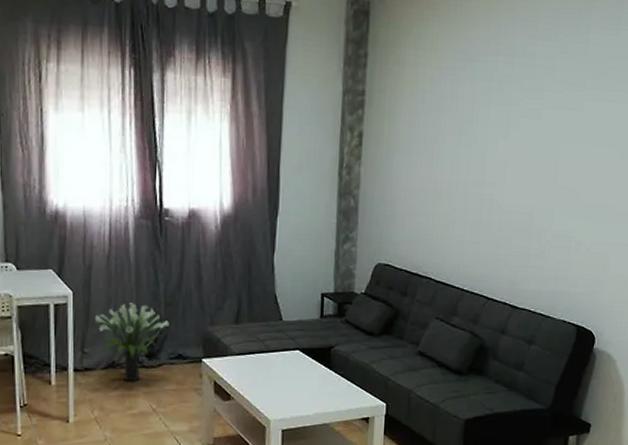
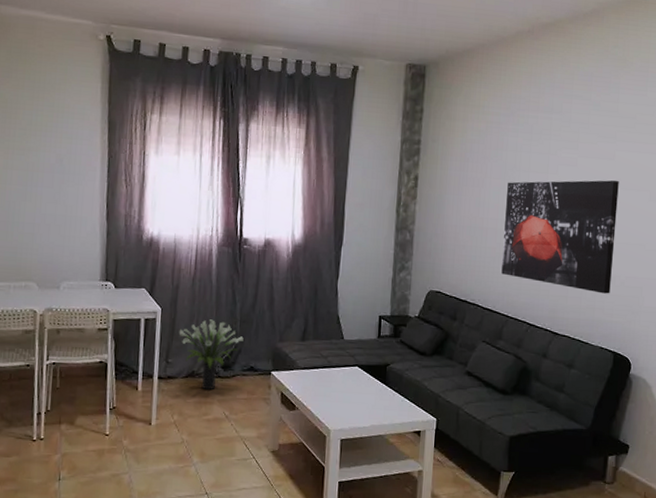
wall art: none [456,134,587,262] -> present [501,180,619,294]

